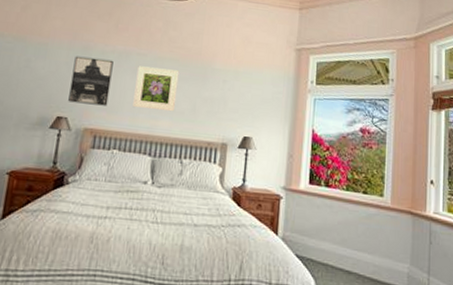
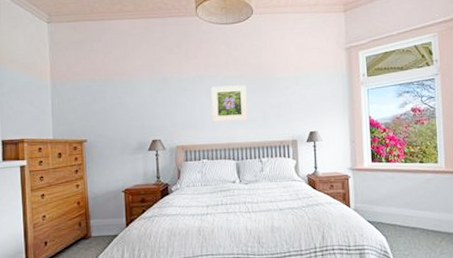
wall art: present [68,56,114,106] -> none [157,86,192,127]

